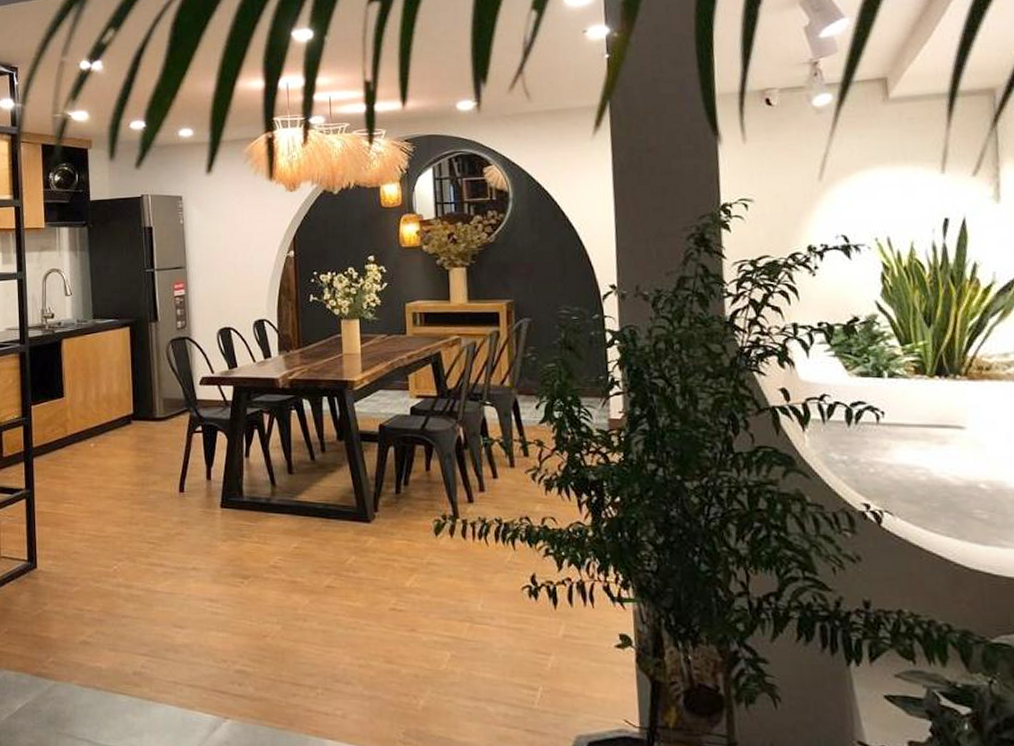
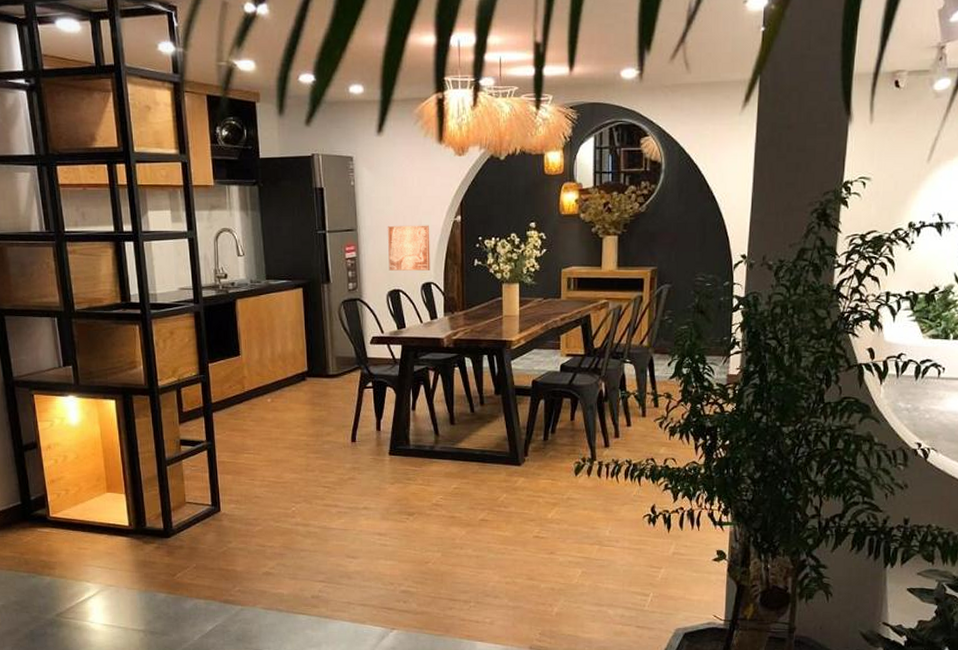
wall art: none [217,261,263,308] -> present [387,225,430,271]

